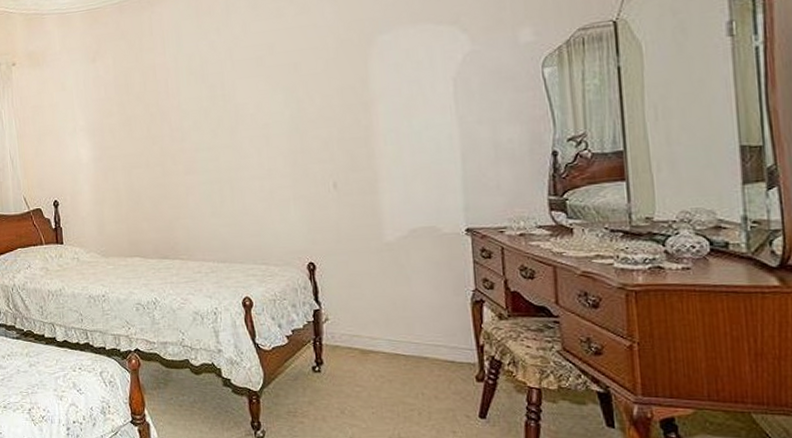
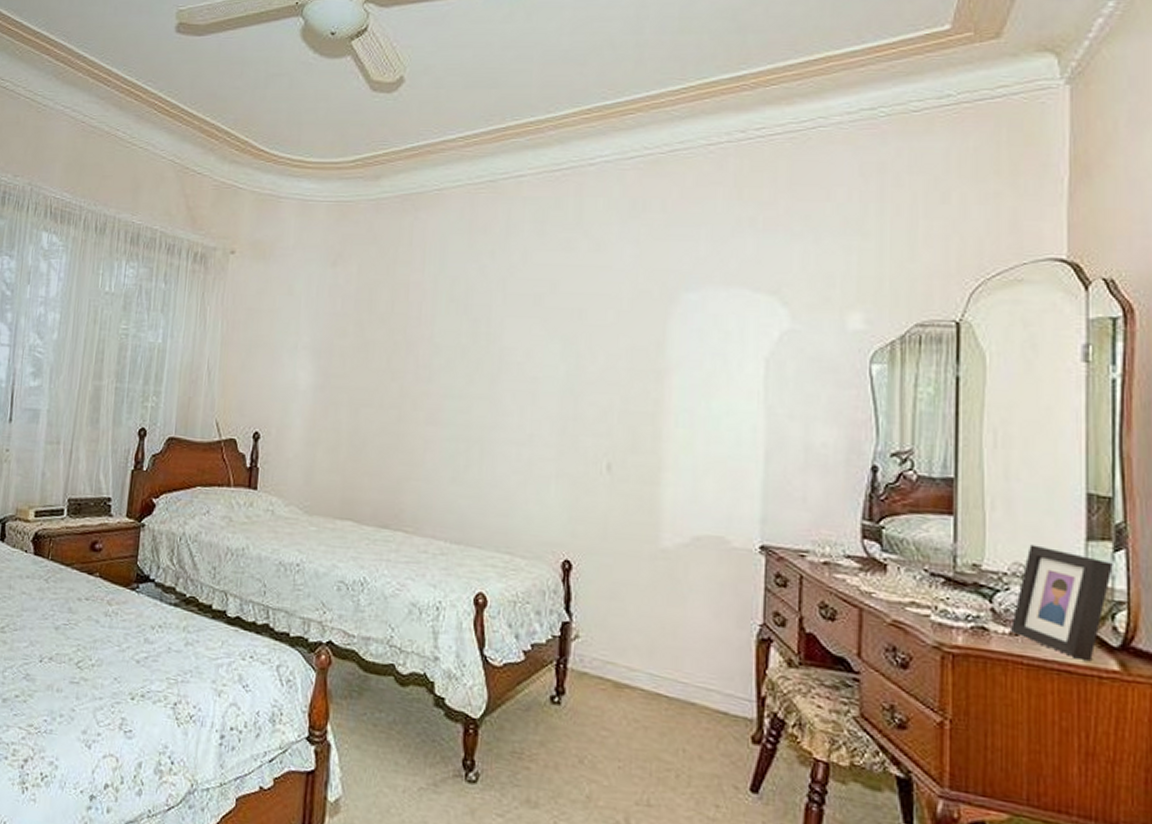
picture frame: none [683,194,768,282] -> present [1011,544,1113,662]

